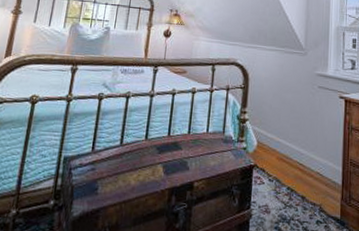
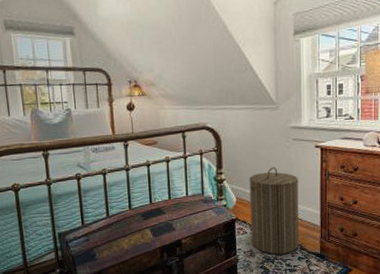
laundry hamper: none [268,112,322,215] -> present [249,167,299,255]

